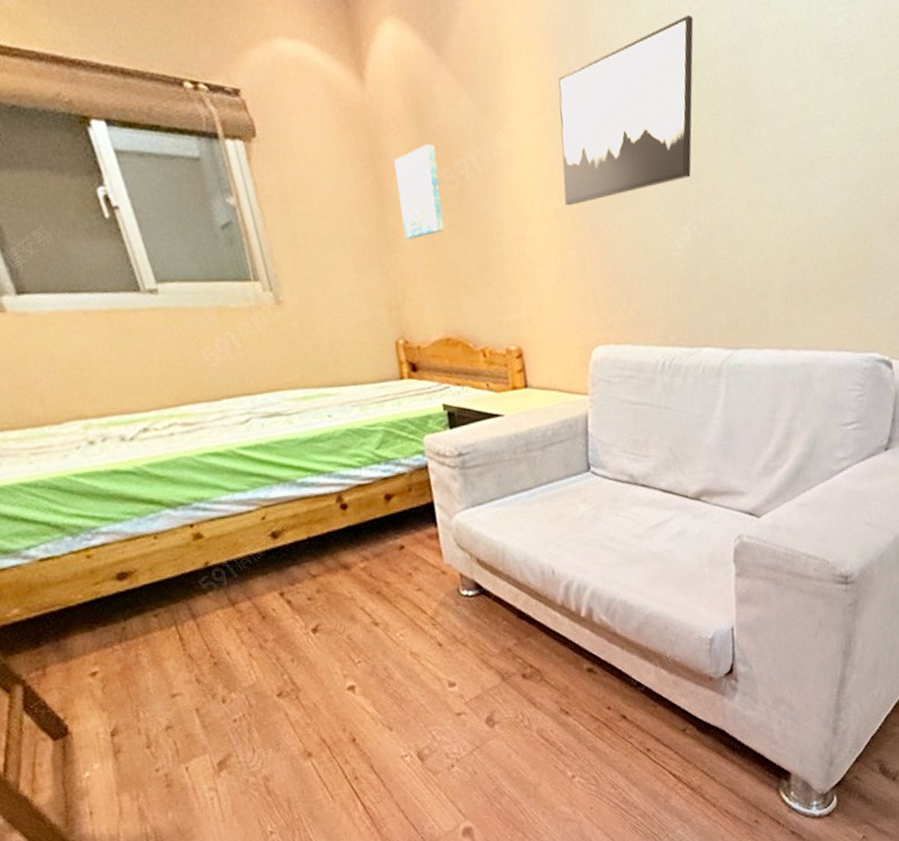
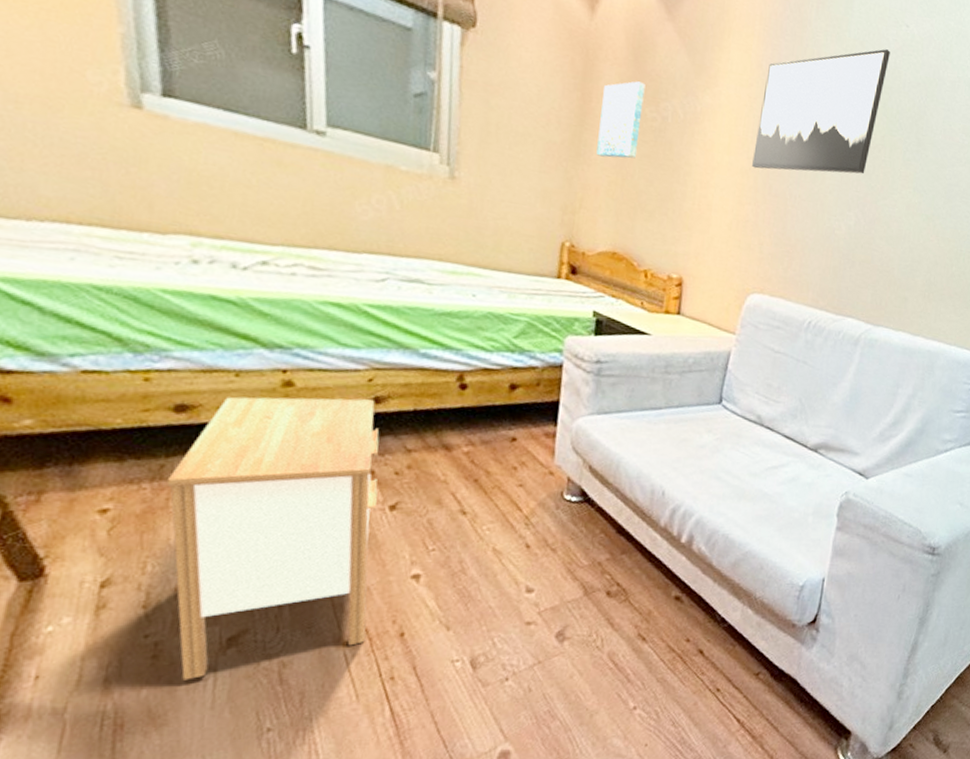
nightstand: none [131,536,325,802] -> present [166,397,379,680]

